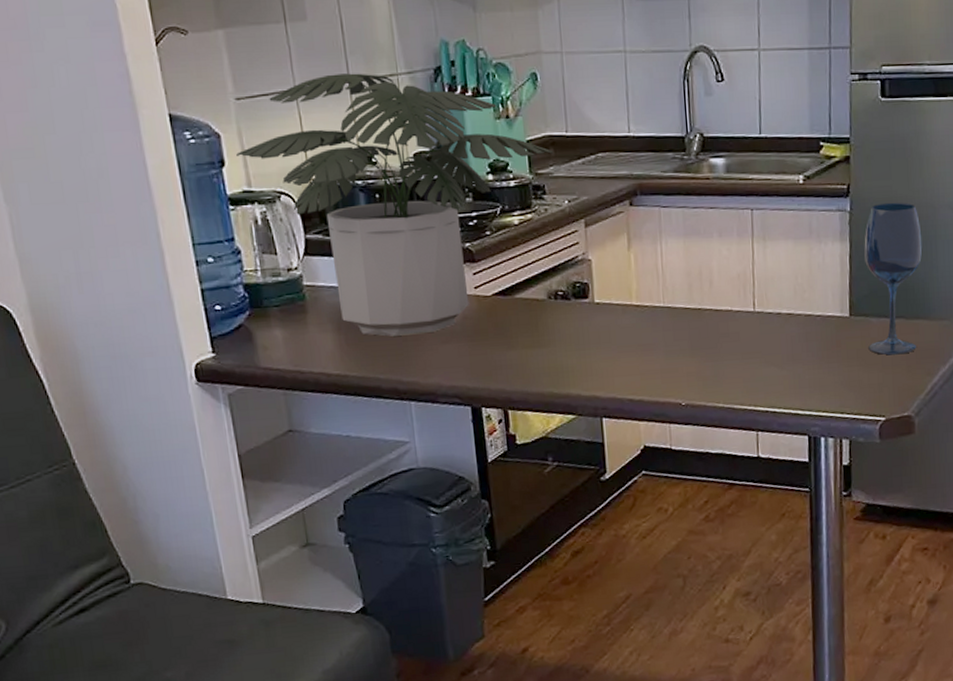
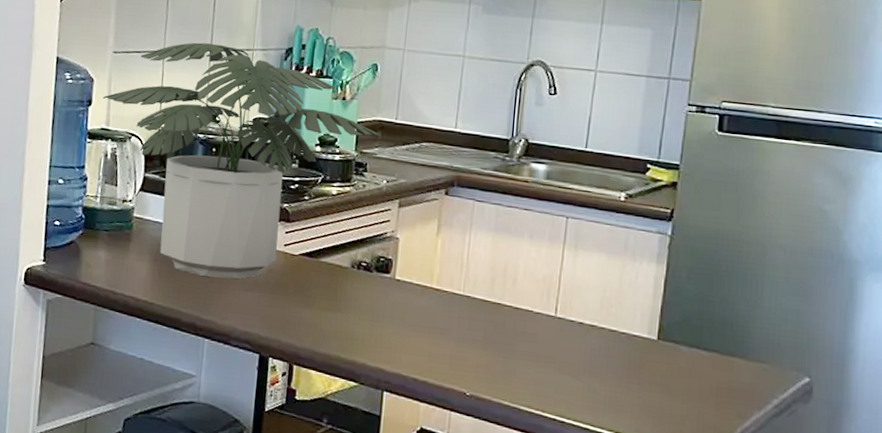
wineglass: present [864,202,923,355] -> none [674,233,748,391]

